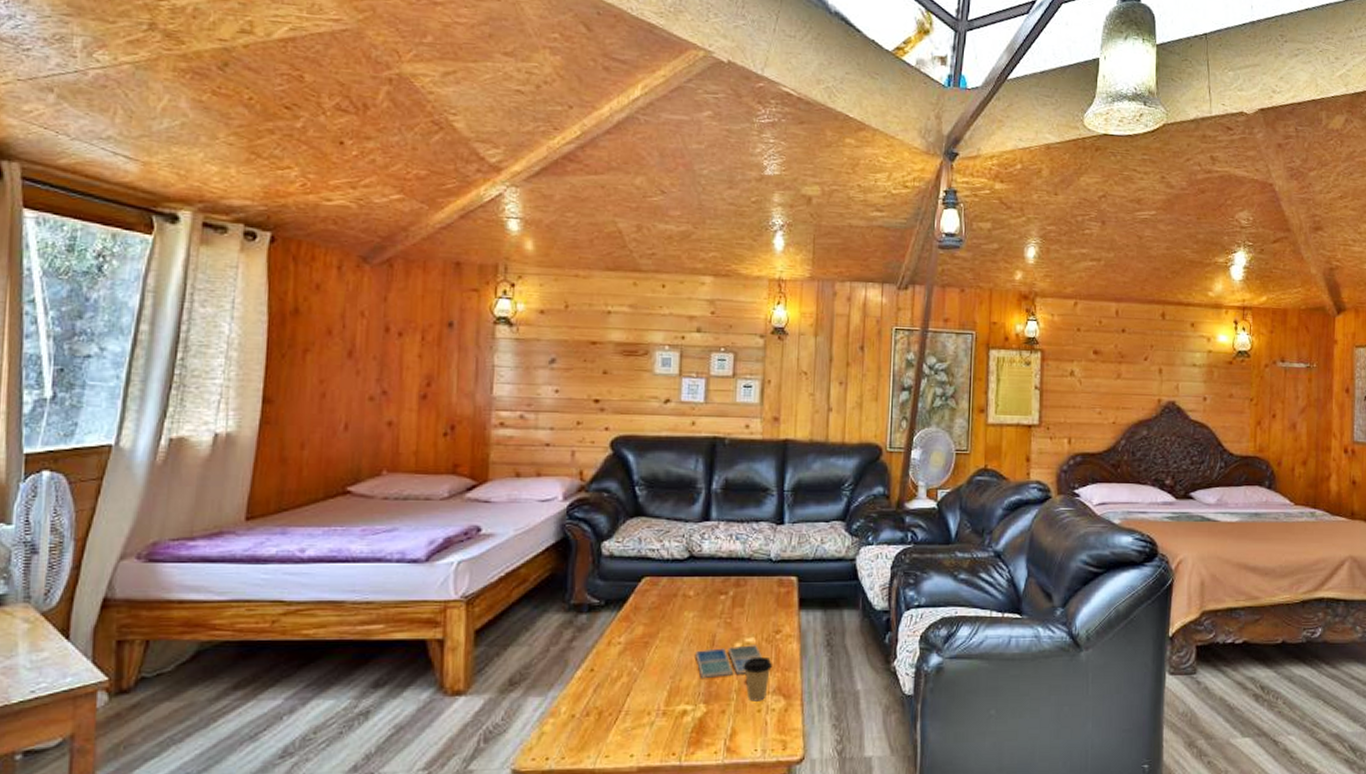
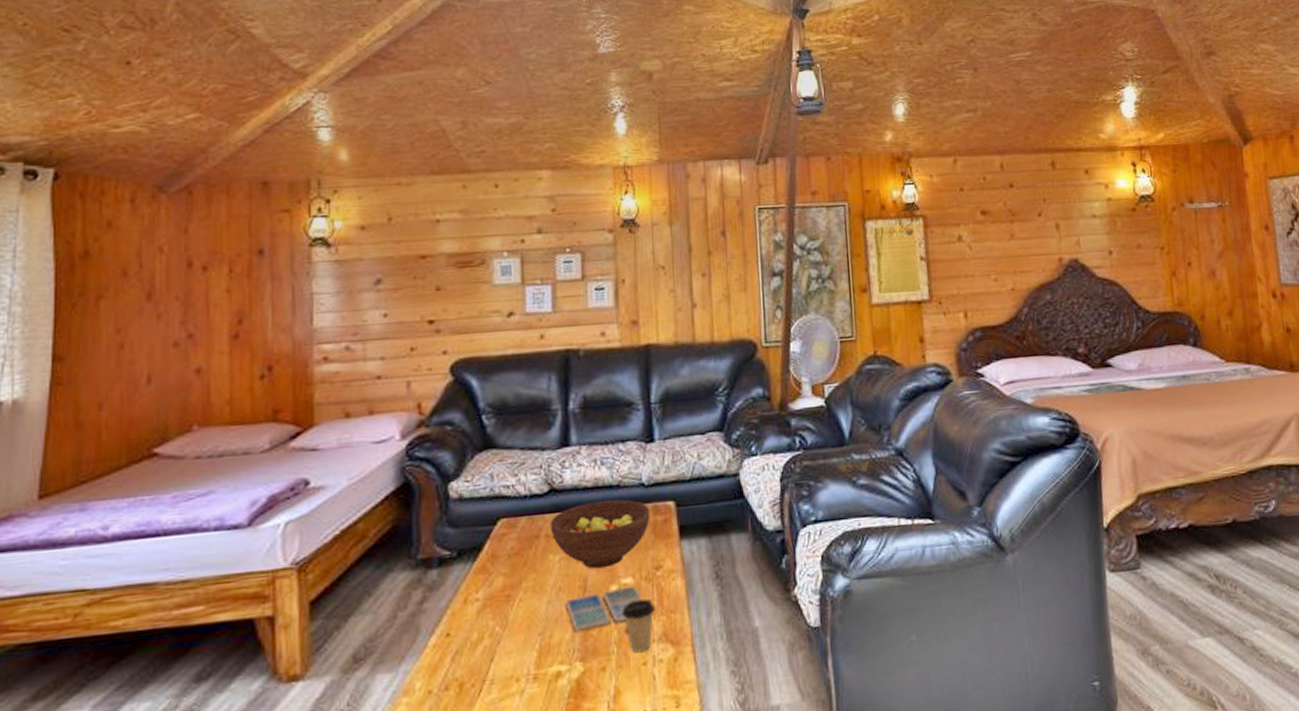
fruit bowl: none [687,571,775,628] -> present [549,499,651,569]

